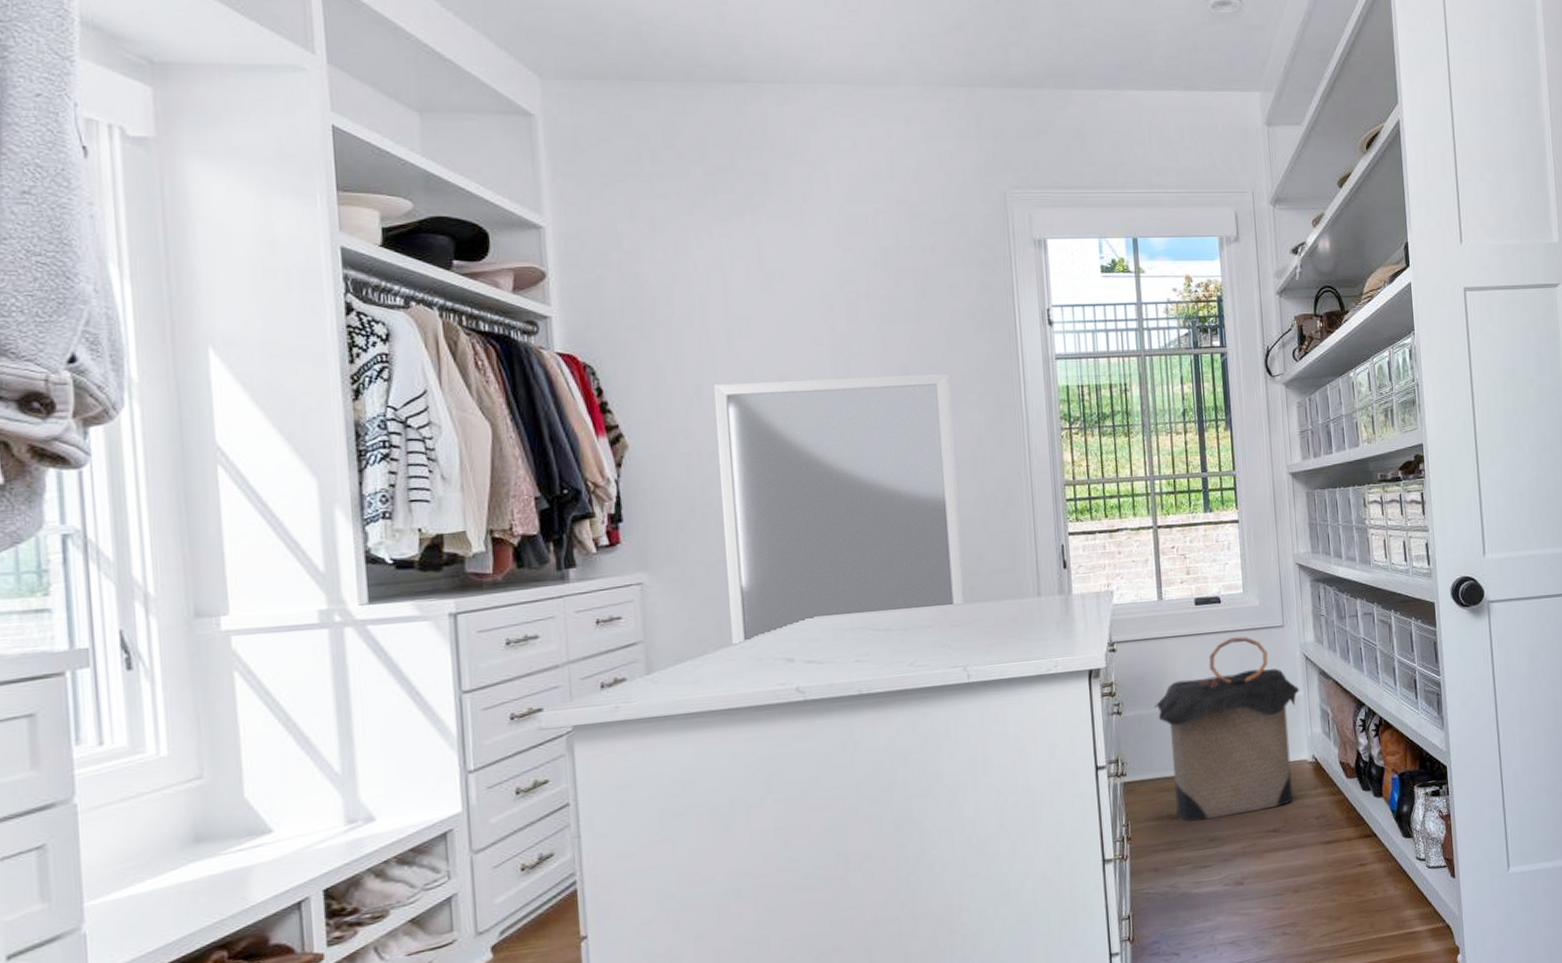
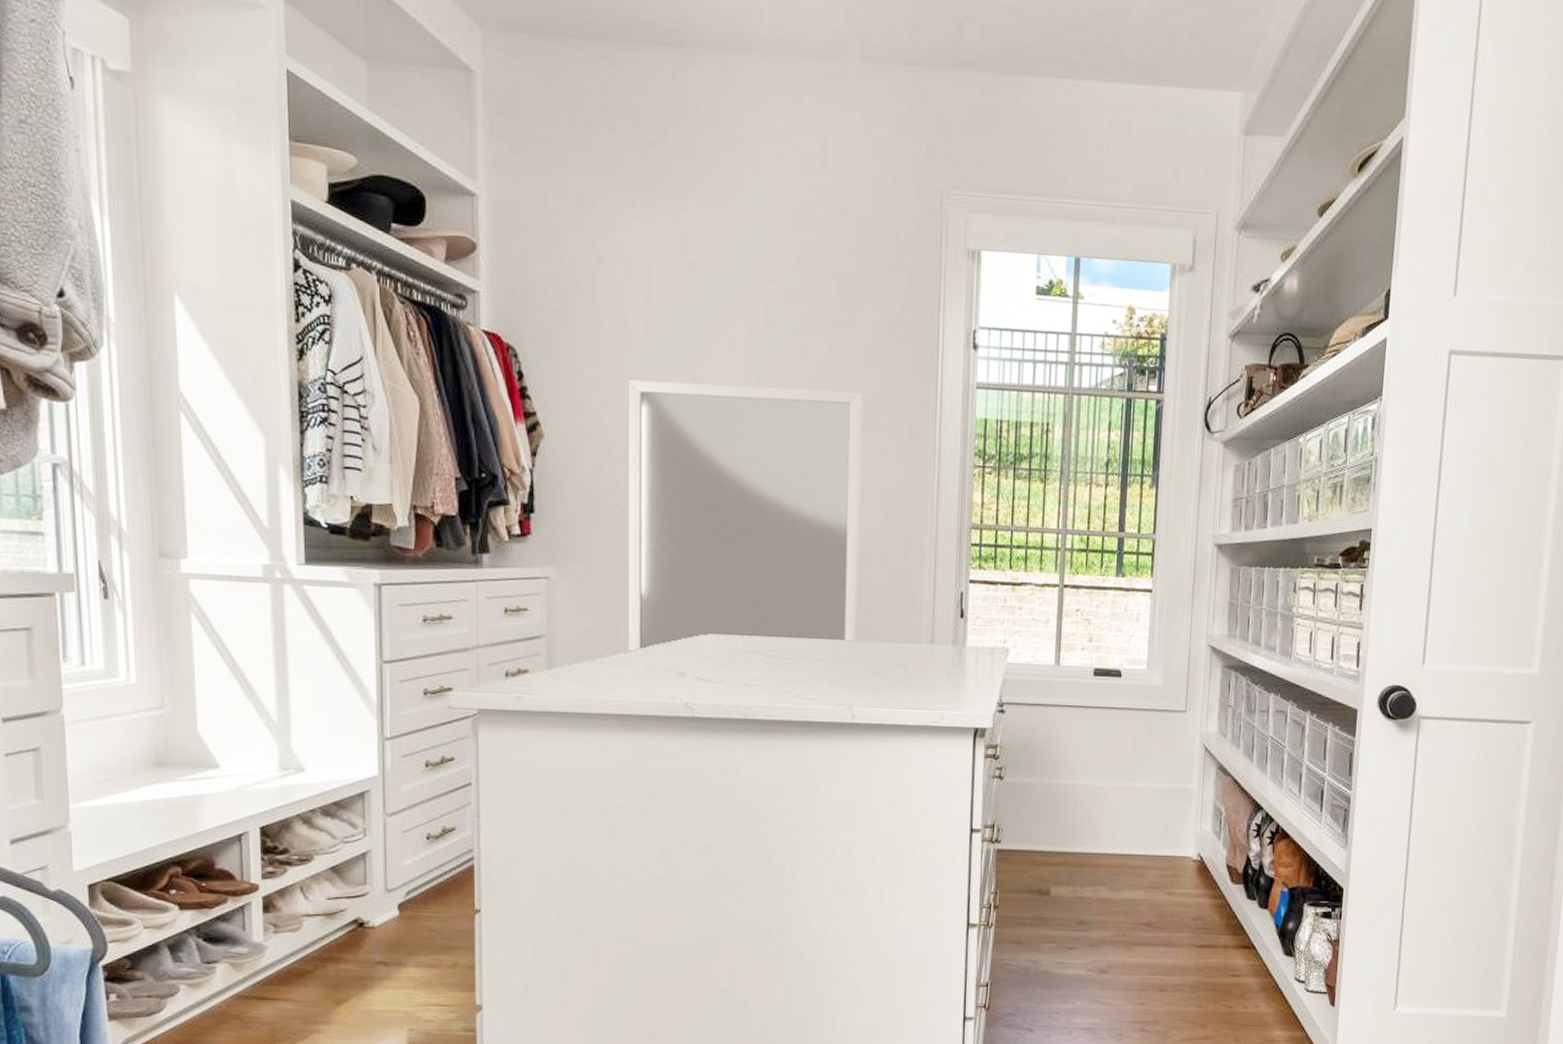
laundry hamper: present [1154,636,1300,822] -> none [1038,715,1194,902]

